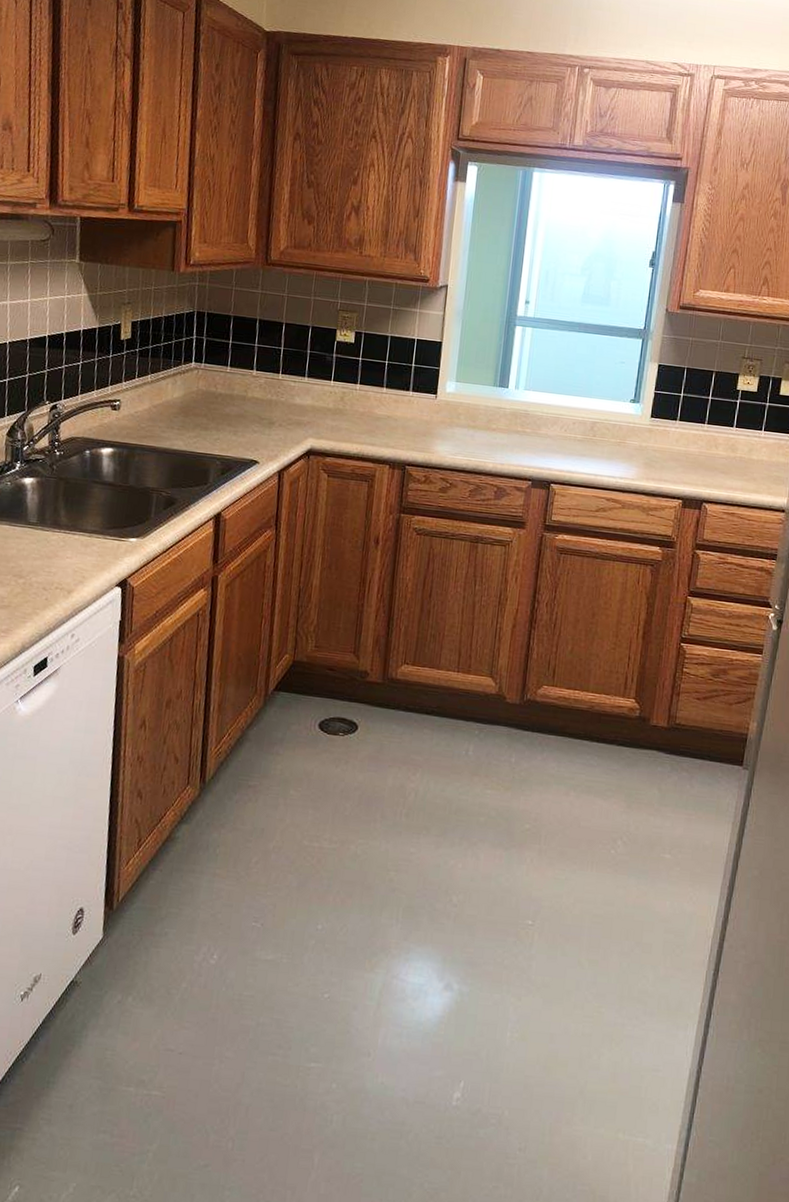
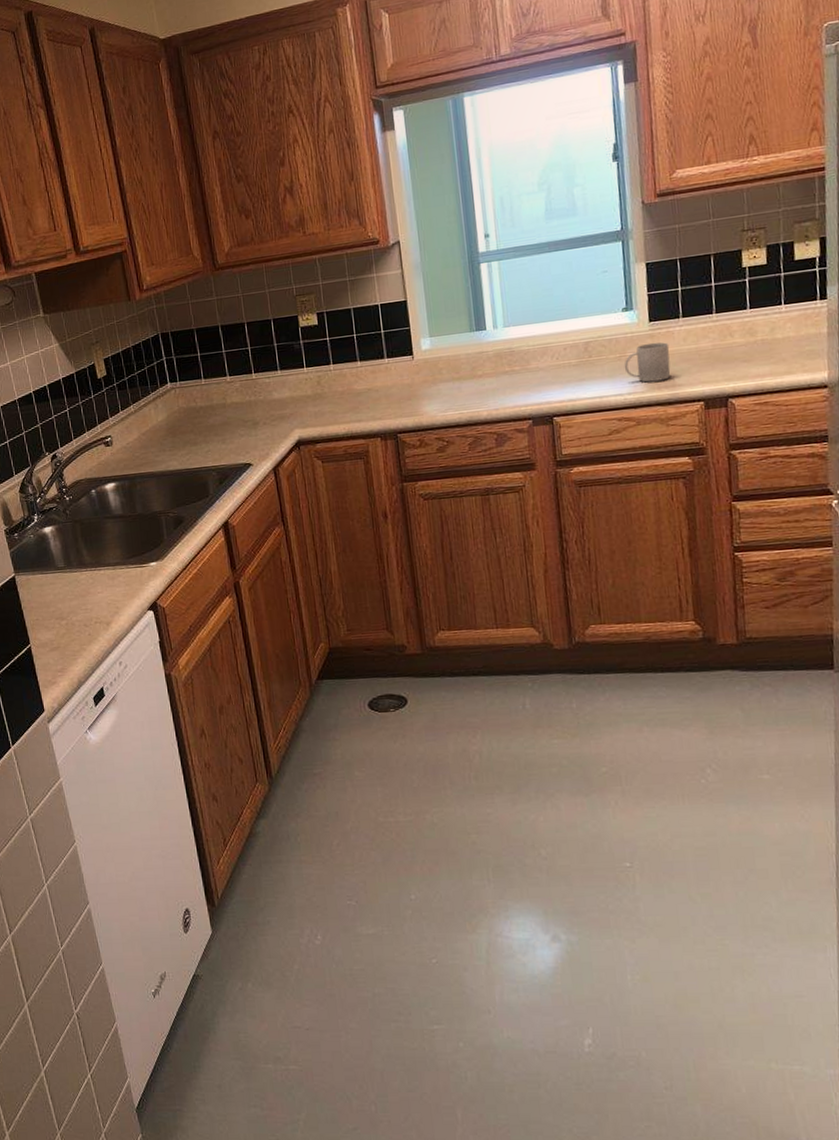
mug: none [621,436,664,473] -> present [624,342,671,383]

